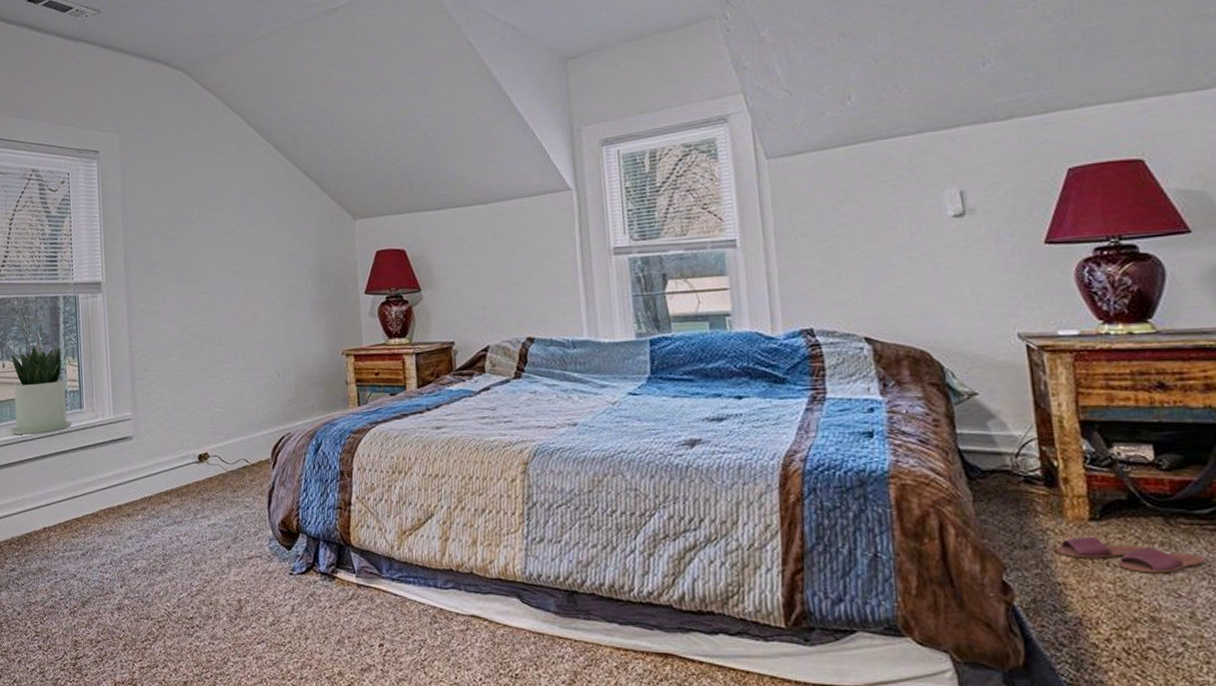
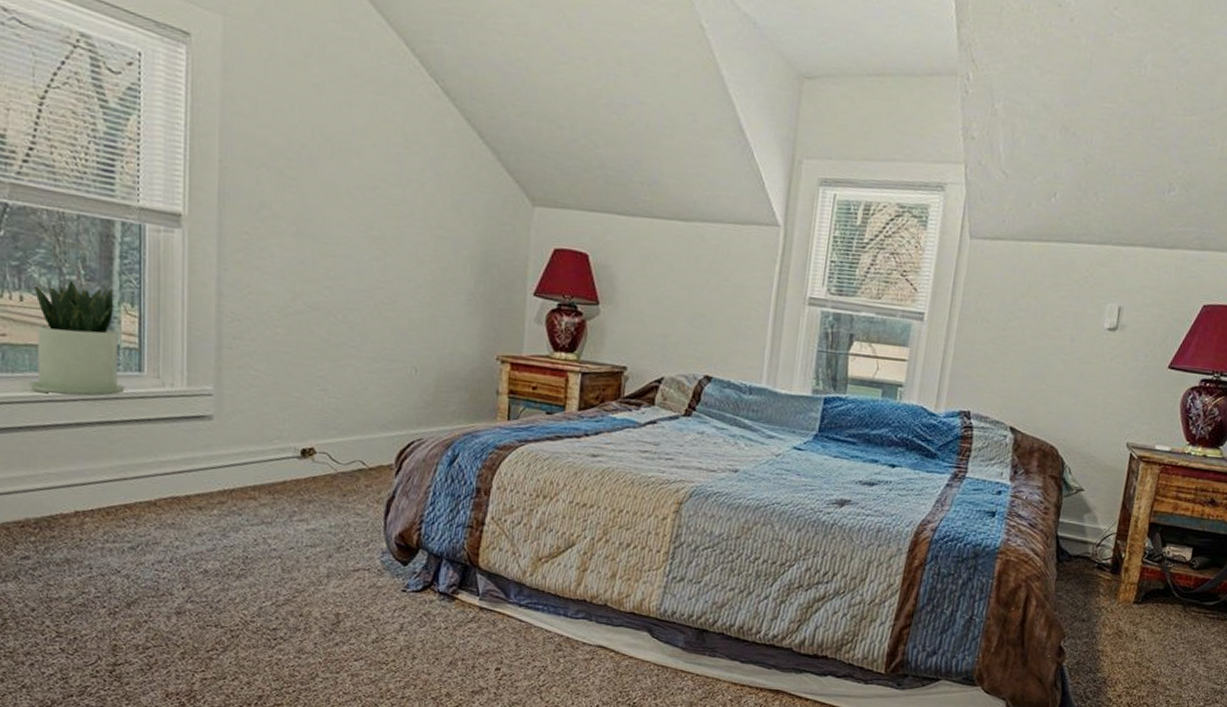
slippers: present [1056,536,1205,573] -> none [1104,615,1200,648]

